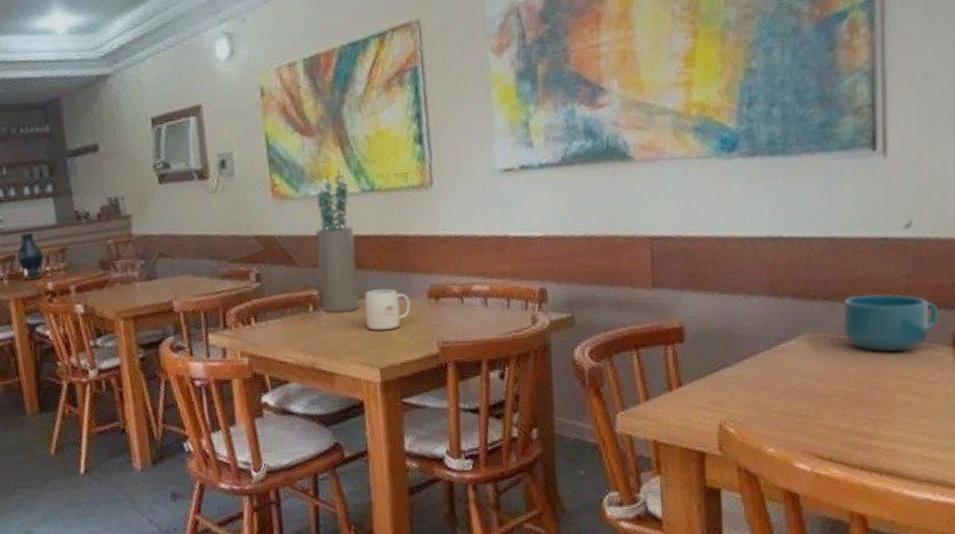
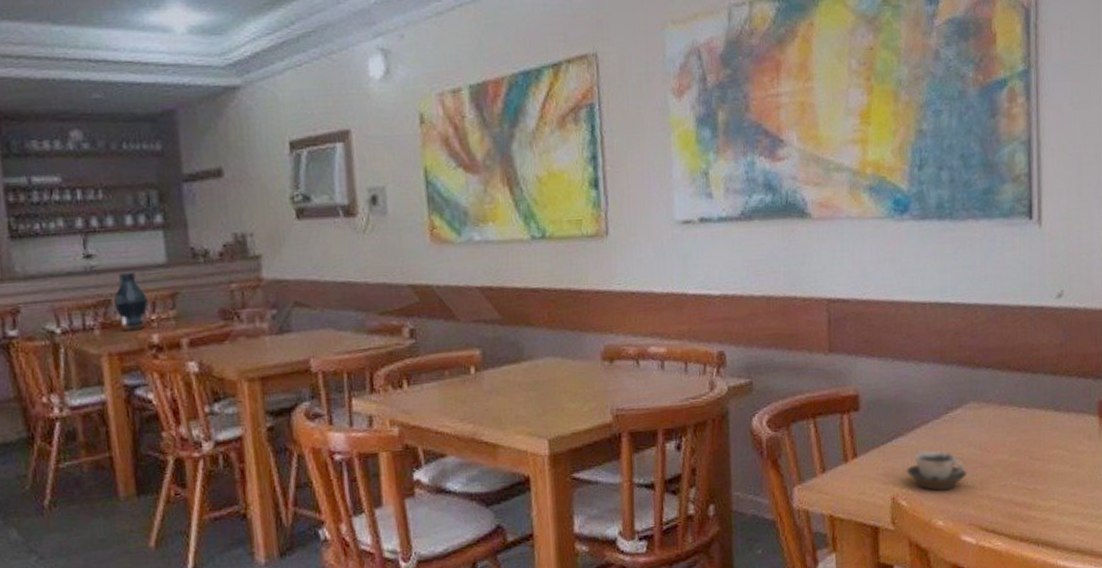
vase: present [315,168,359,314] -> none [478,211,526,377]
mug: present [364,288,410,332] -> none [532,349,583,398]
cup: none [734,380,801,419] -> present [906,450,967,491]
cup: present [843,294,938,352] -> none [1005,362,1086,421]

